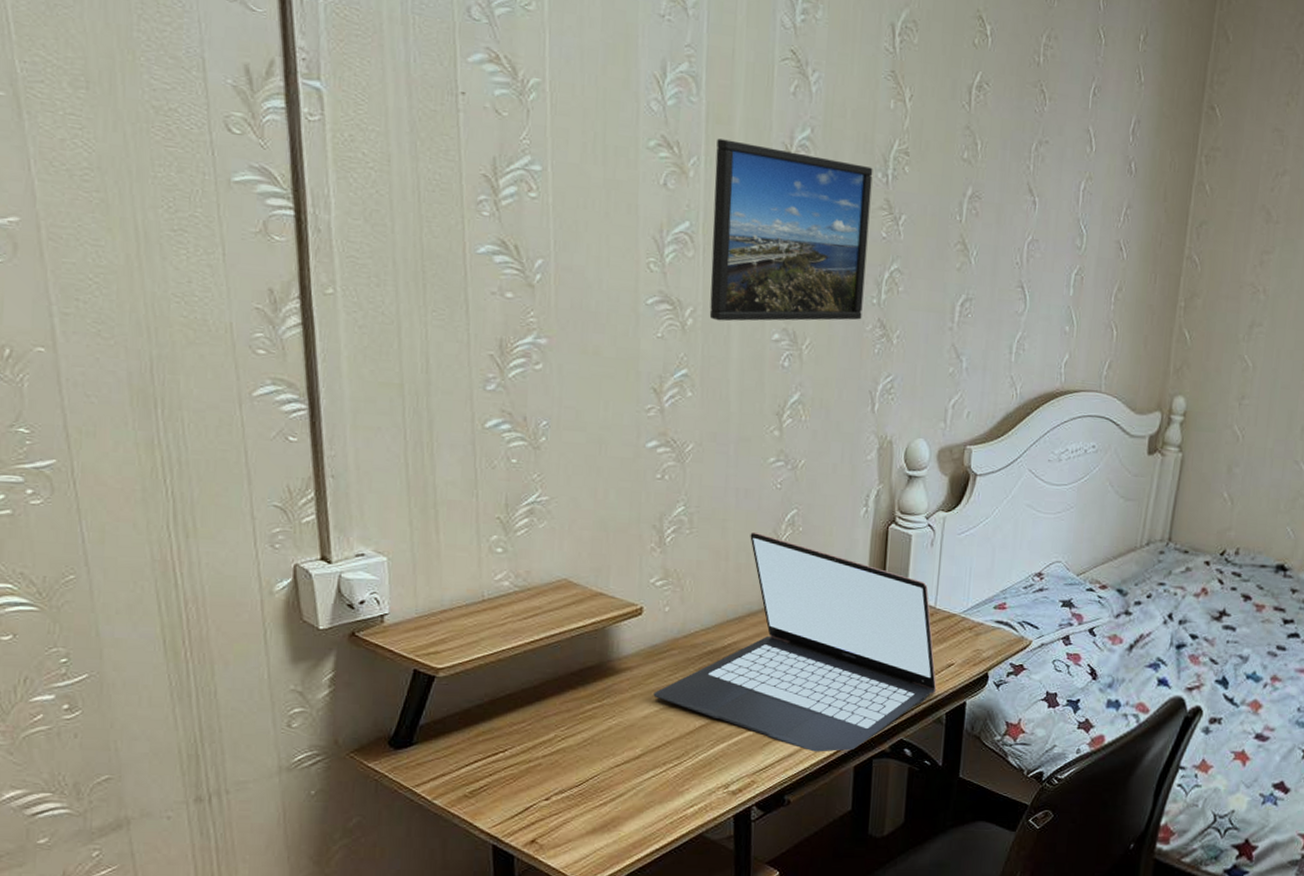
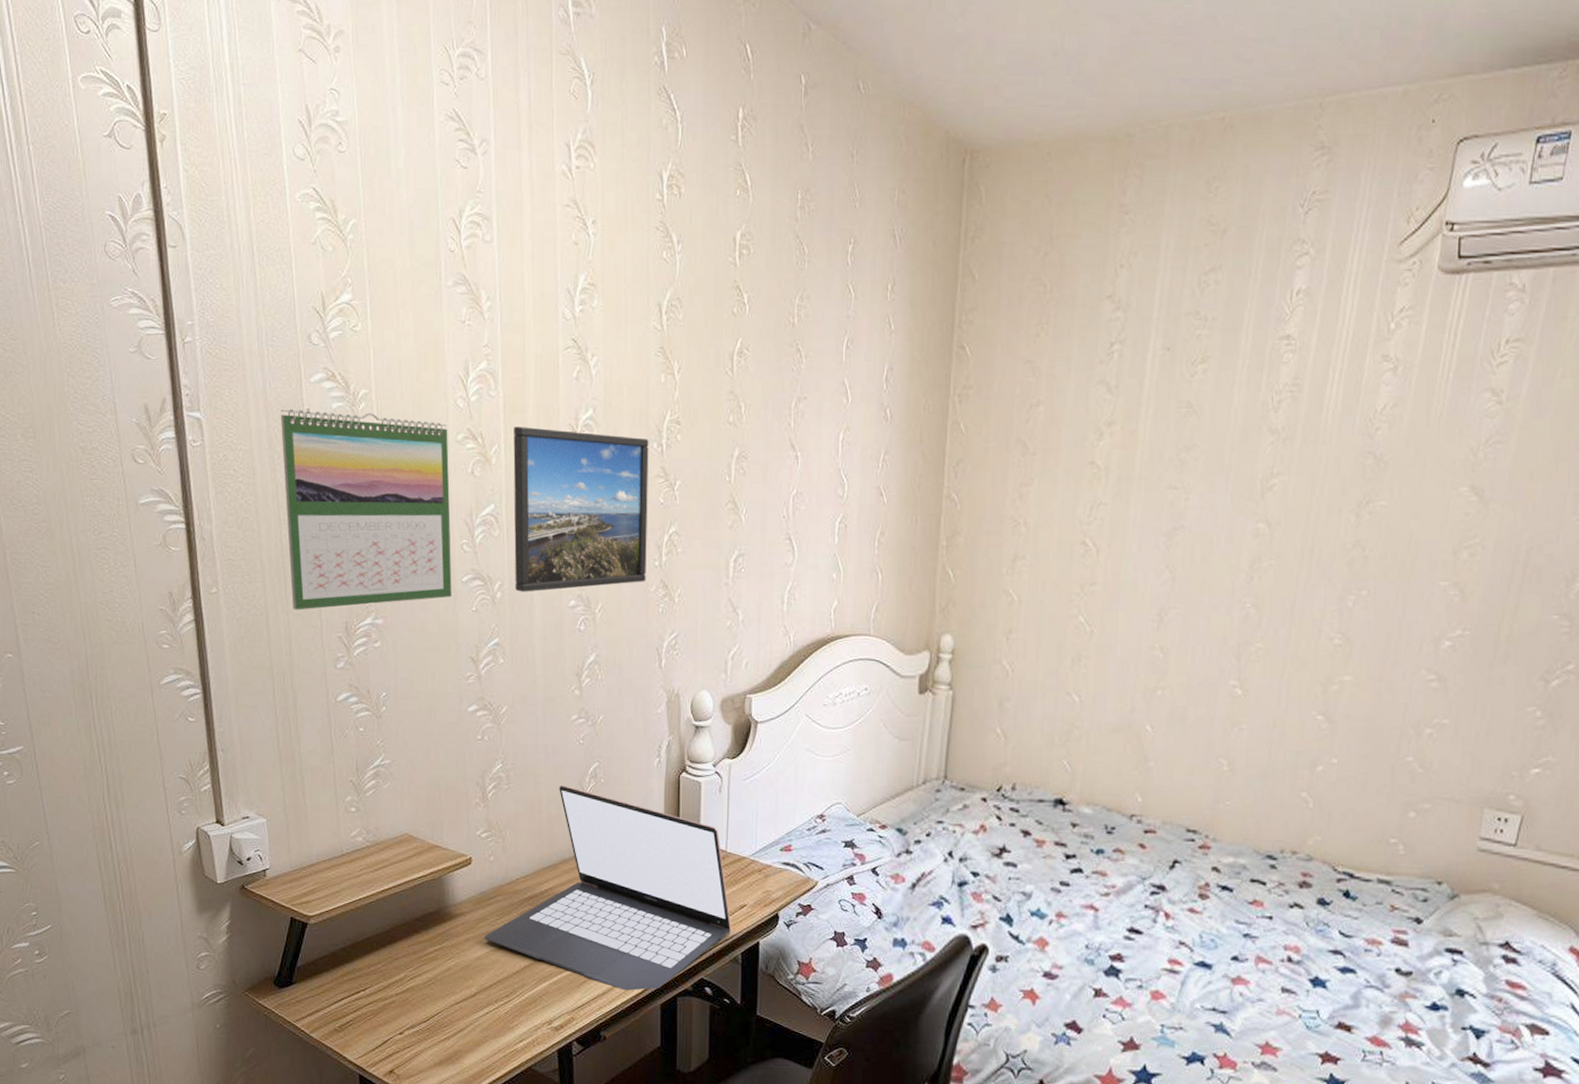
calendar: none [426,89,638,322] -> present [280,409,452,610]

